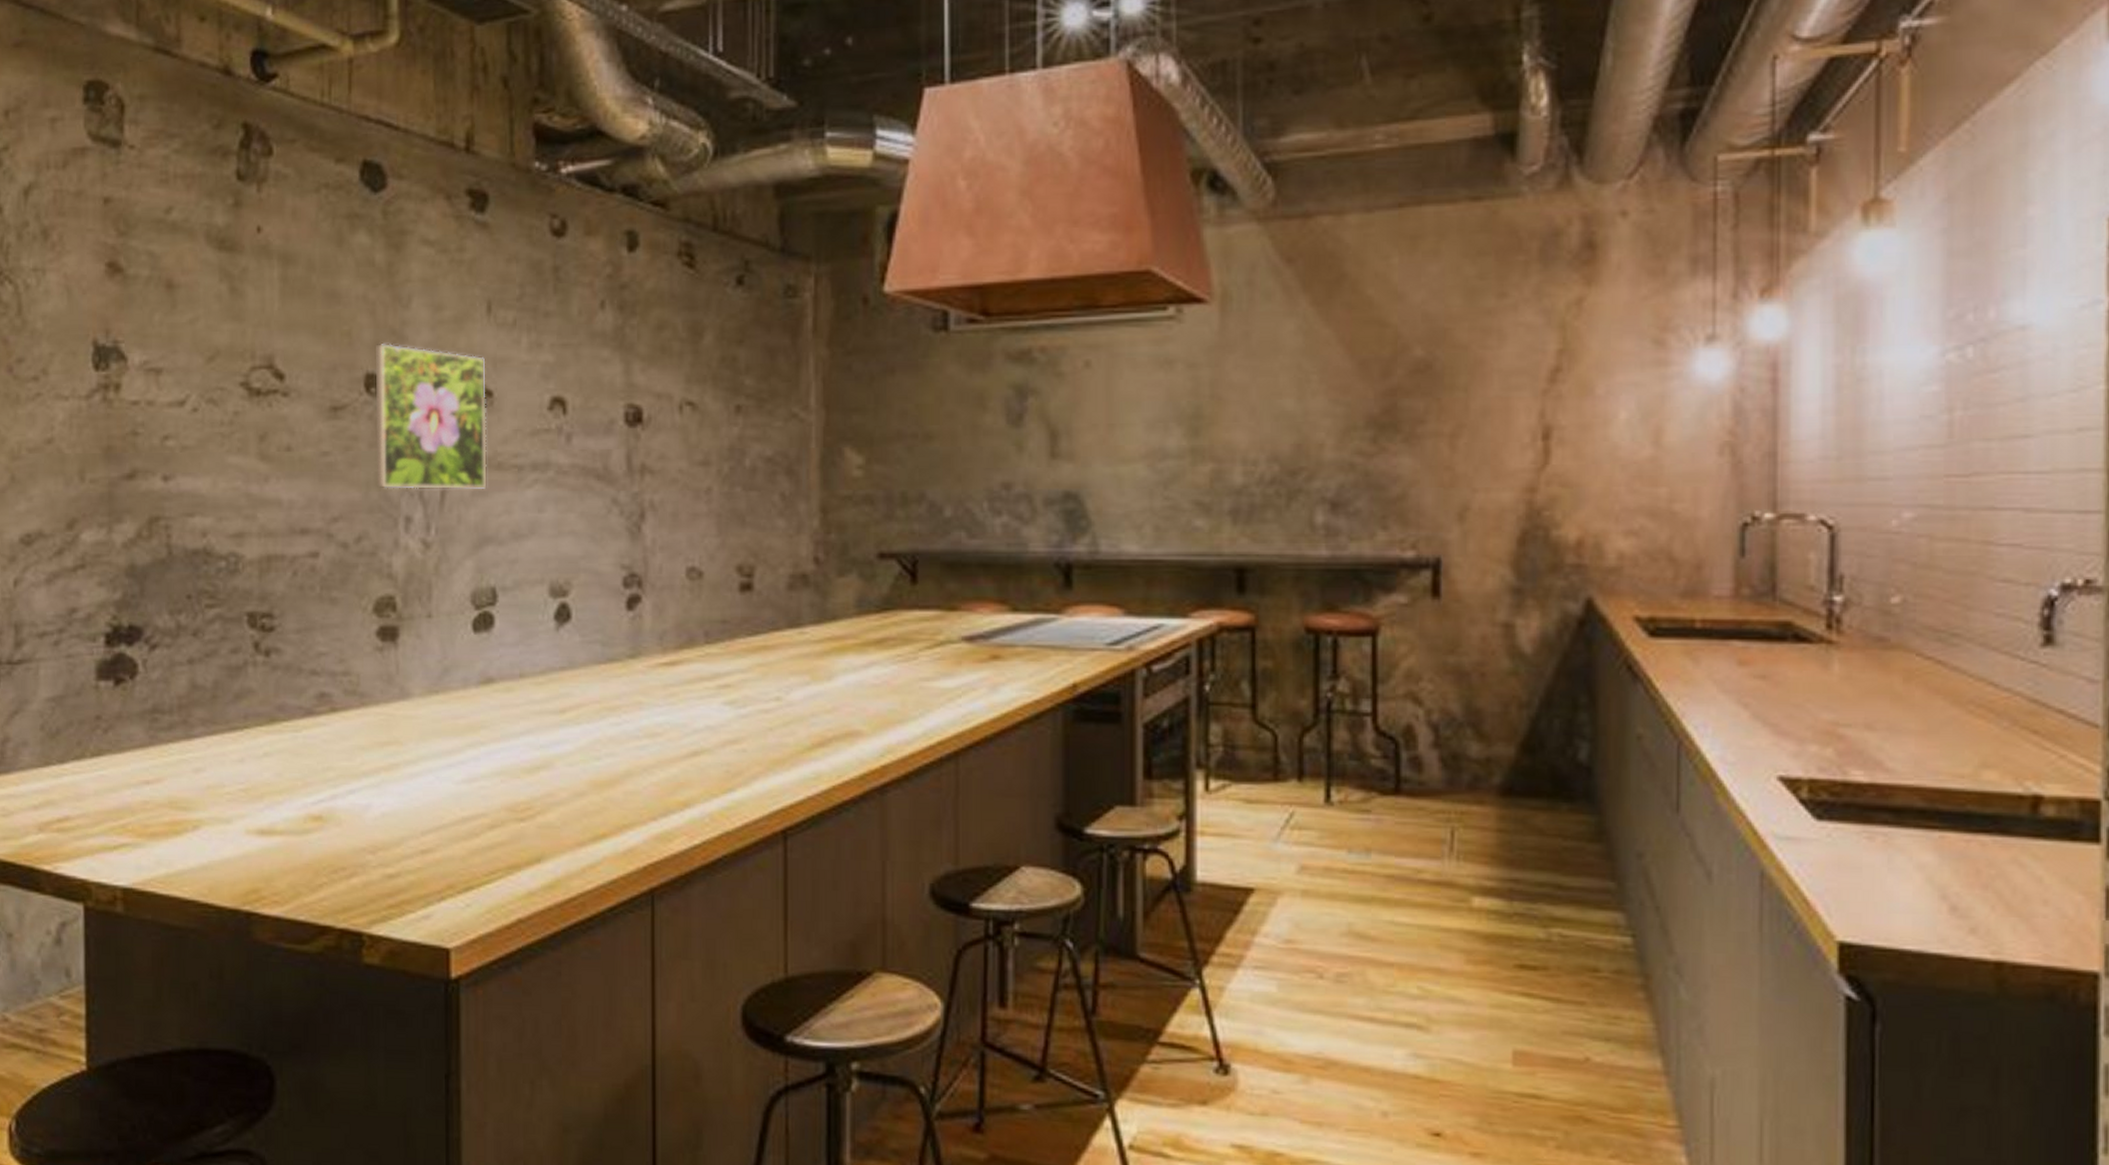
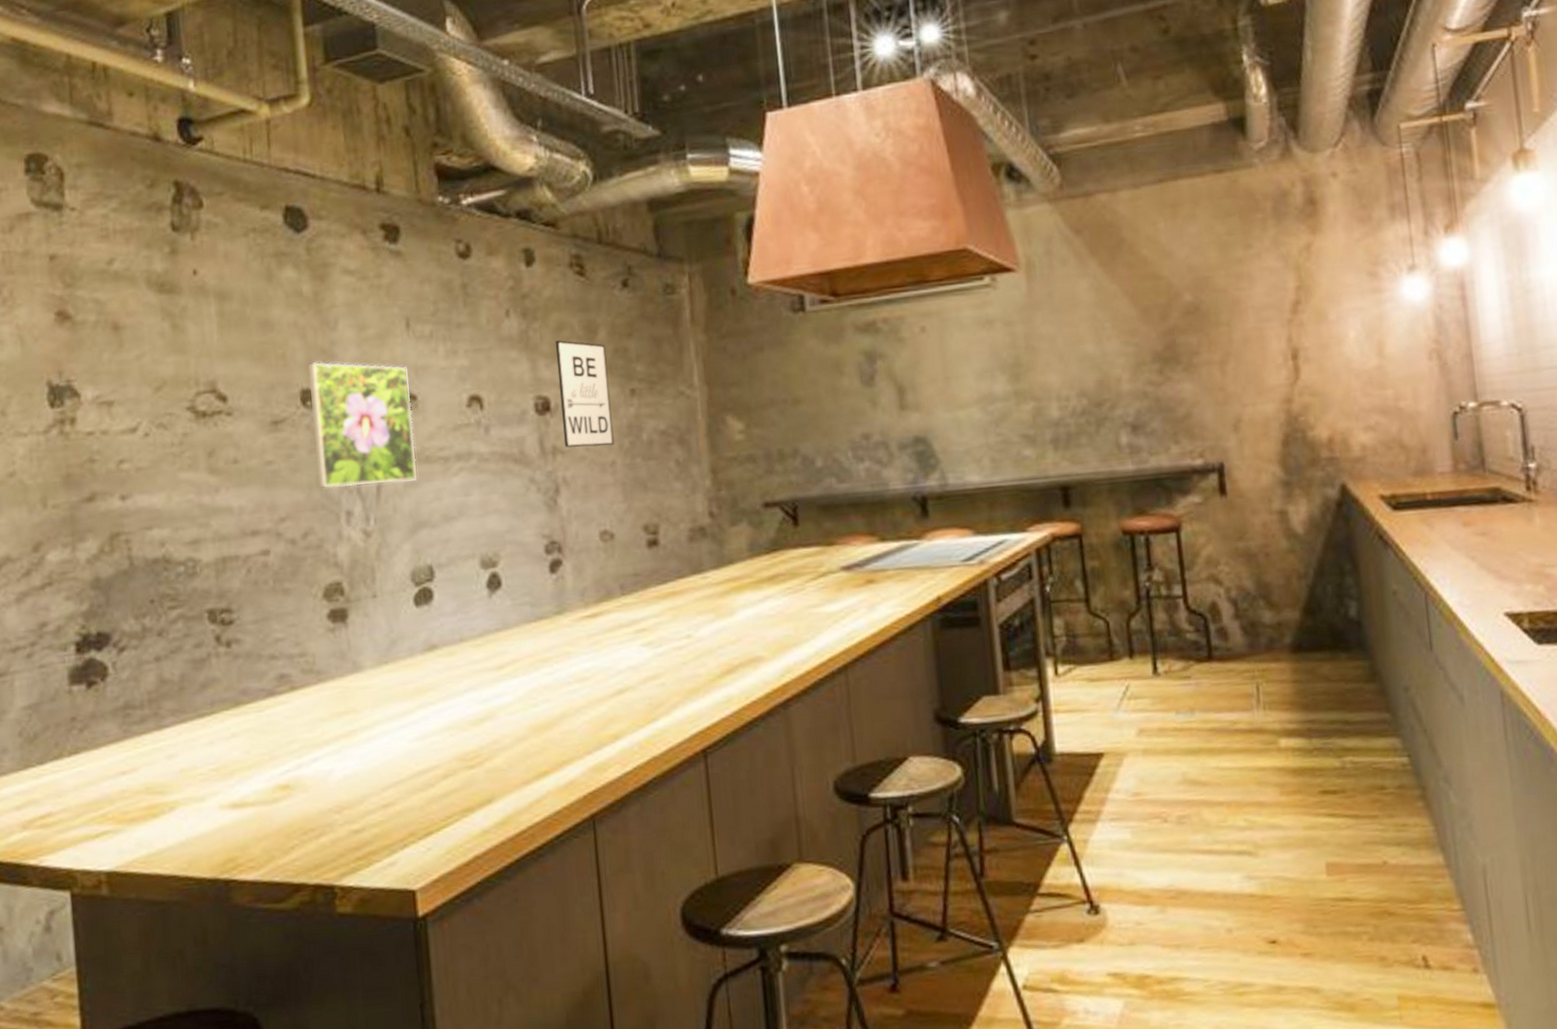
wall art: none [654,341,712,469] -> present [555,340,614,448]

